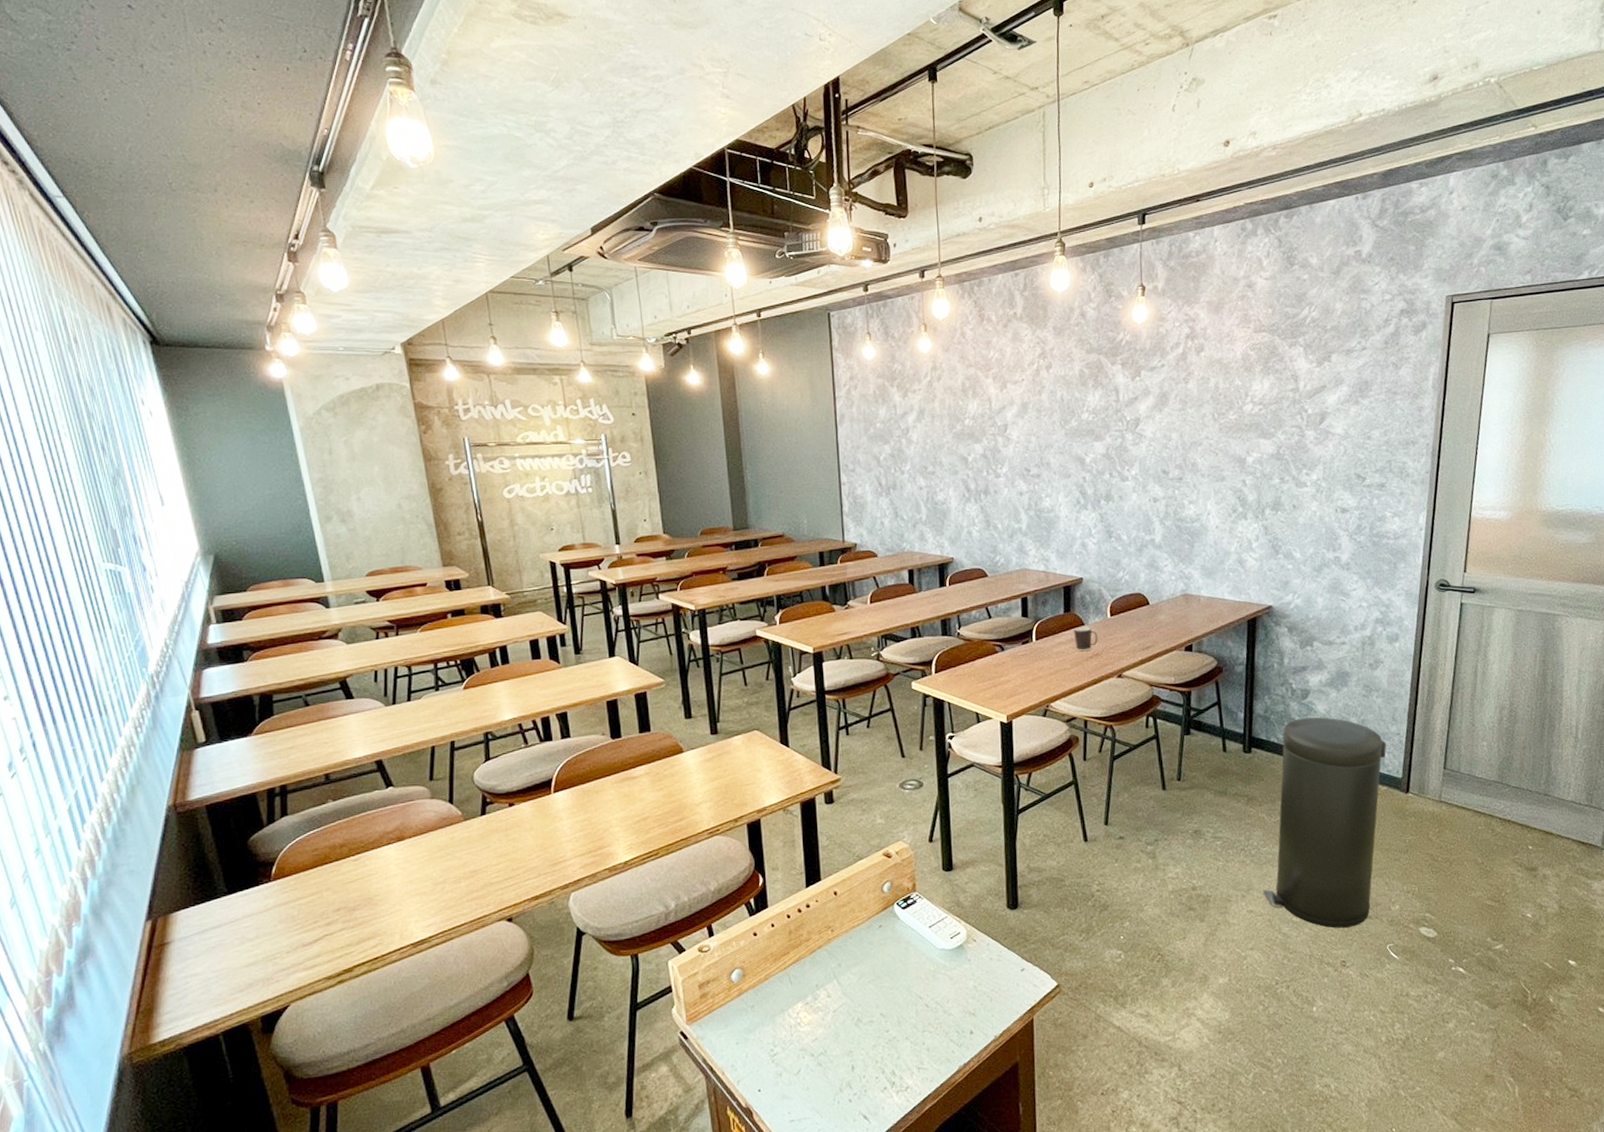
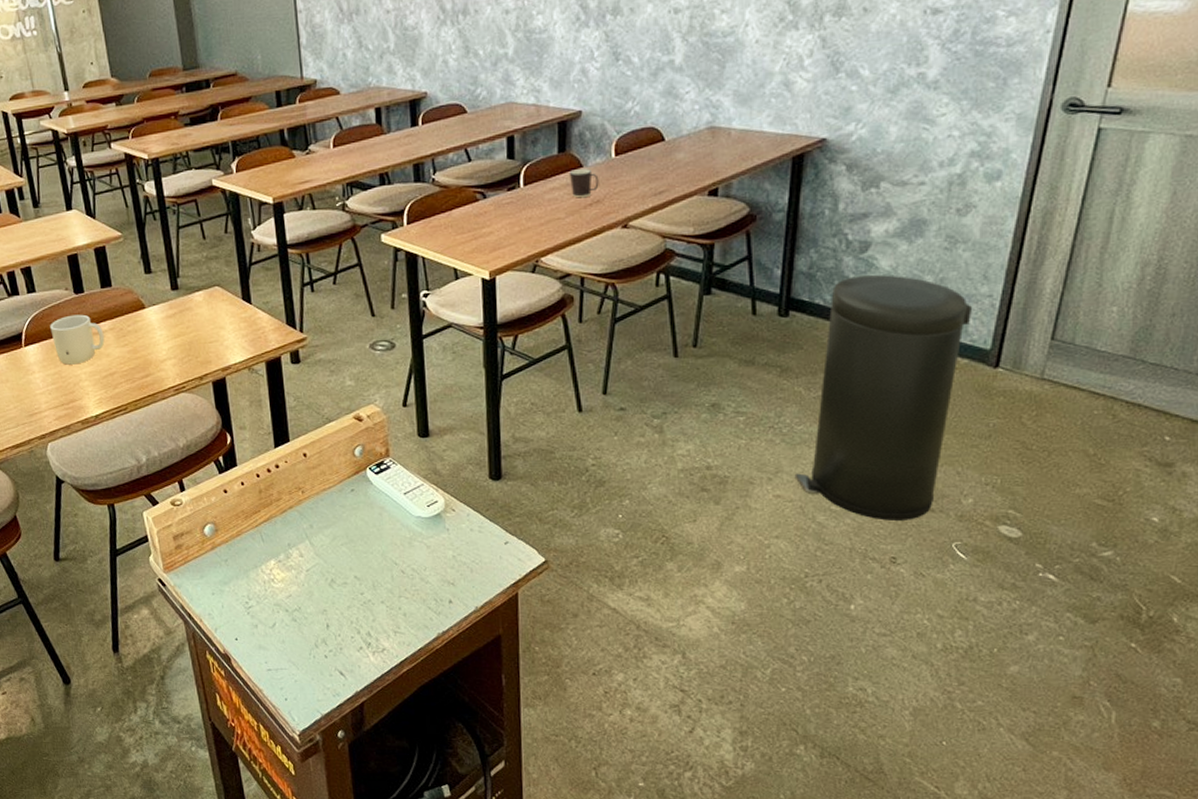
mug: none [583,759,640,811] -> present [50,314,105,365]

